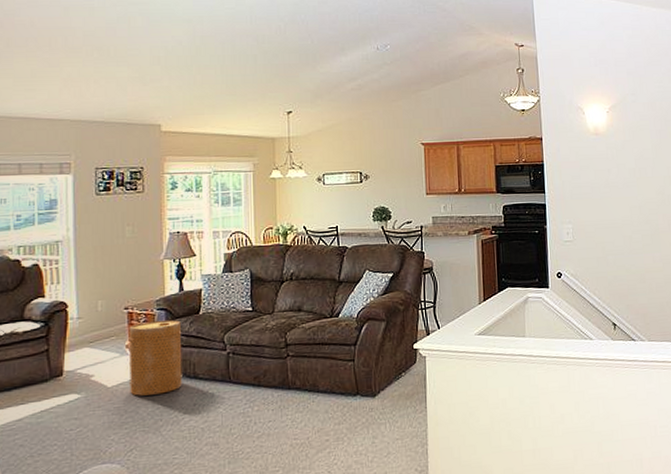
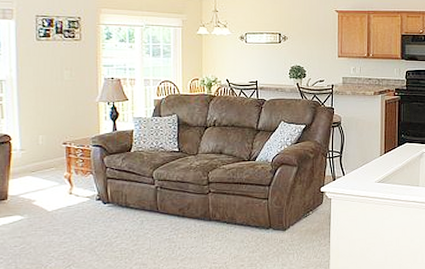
basket: present [128,320,182,396] -> none [67,156,115,220]

